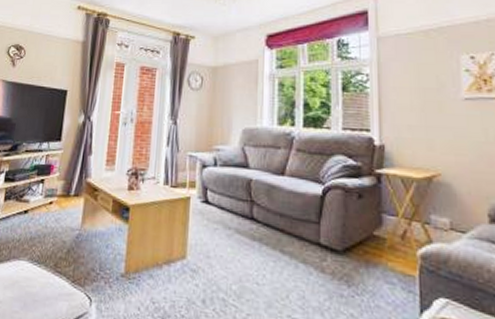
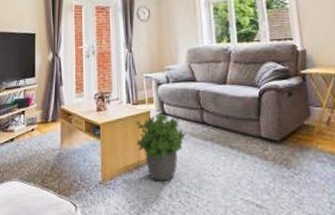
potted plant: none [170,199,229,283] -> present [136,112,185,181]

